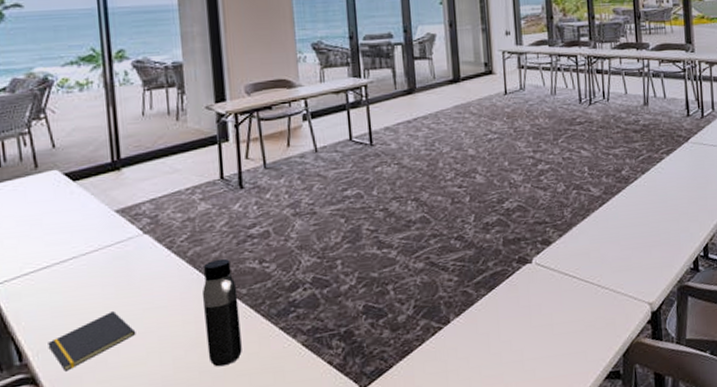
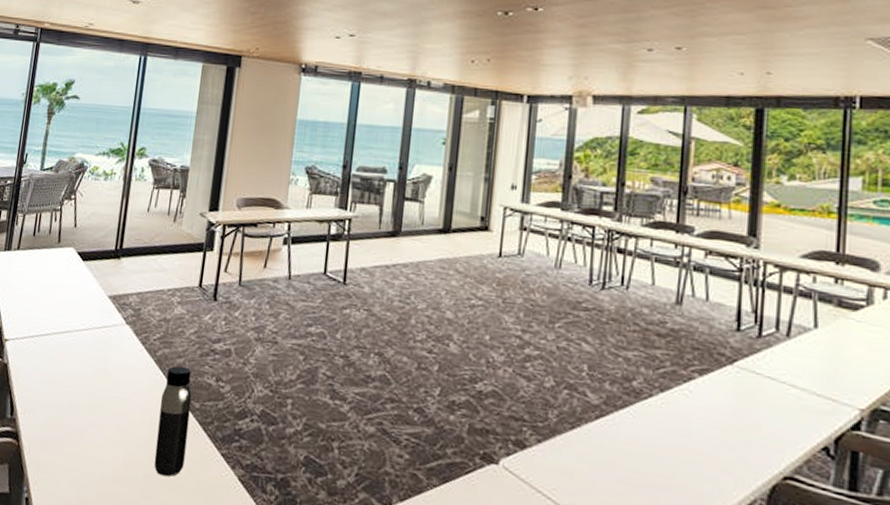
notepad: present [48,310,136,371] -> none [33,390,101,436]

